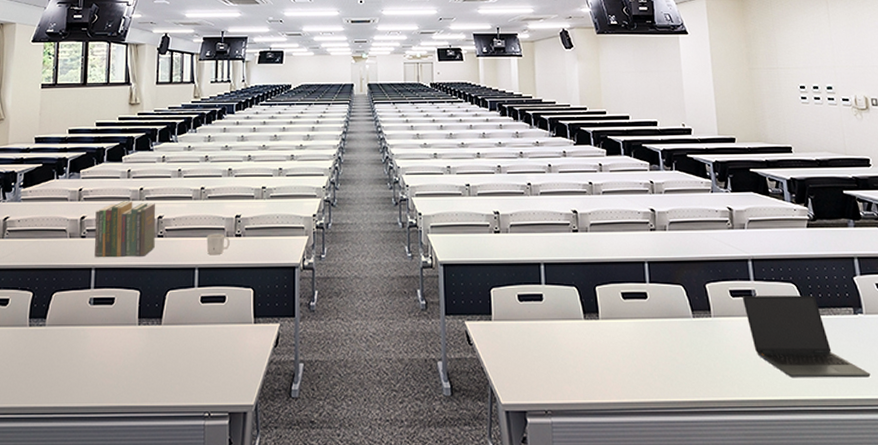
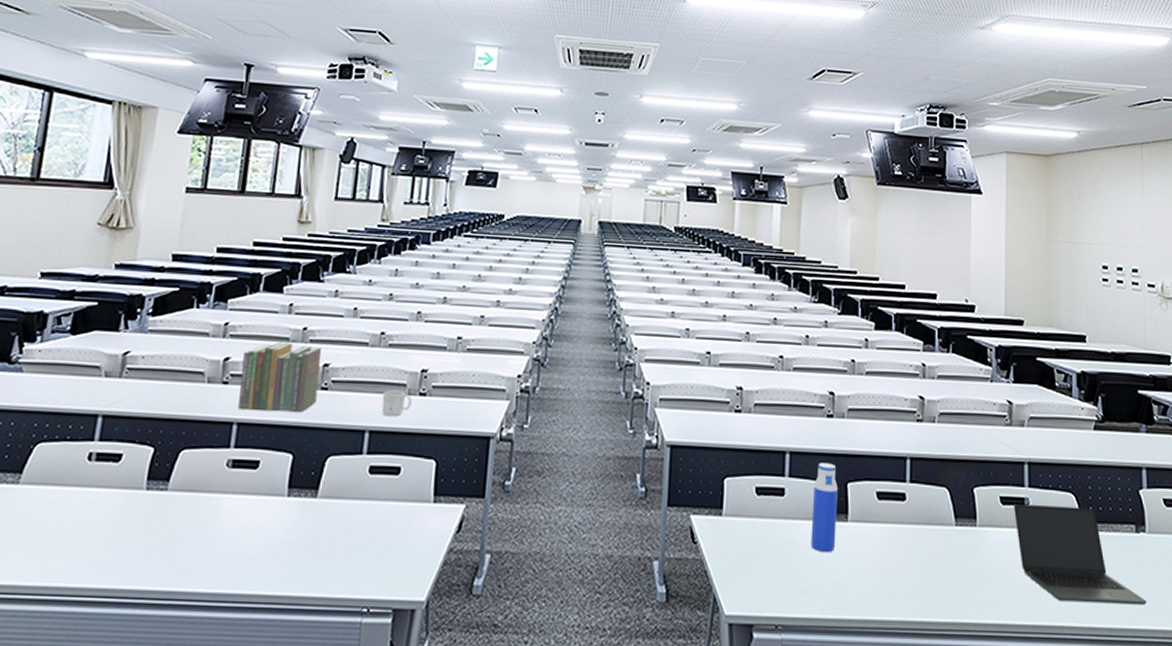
water bottle: none [567,271,591,346] -> present [811,463,838,552]

